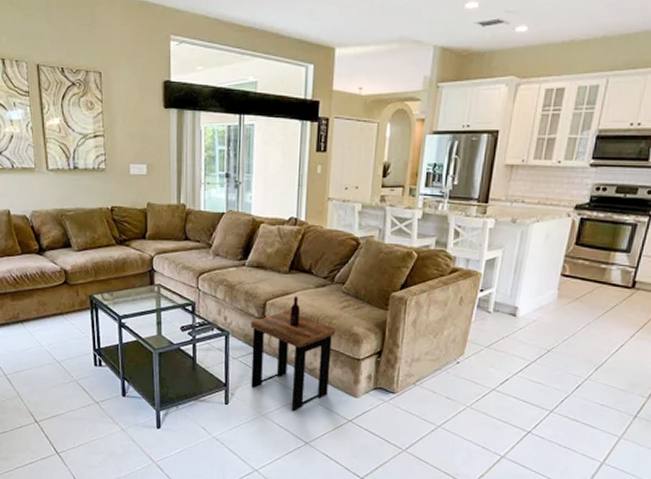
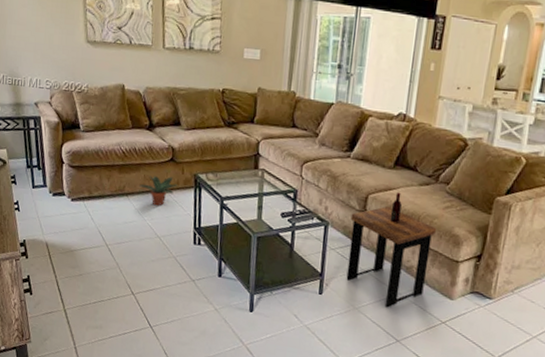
potted plant: none [34,300,74,331] -> present [139,175,178,207]

